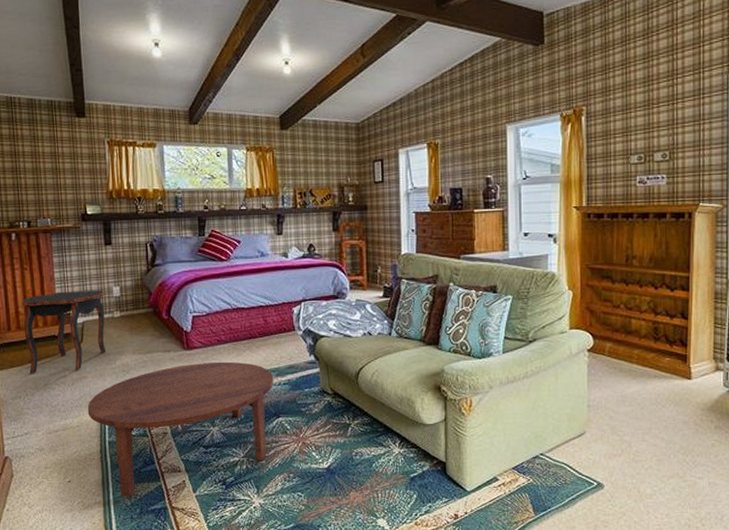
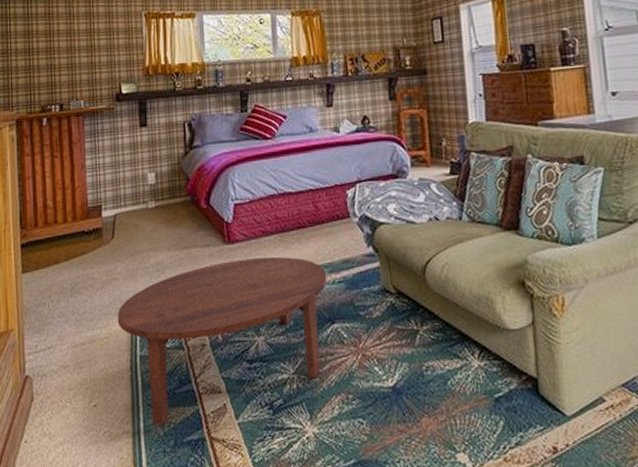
side table: present [22,290,107,374] -> none [50,177,140,277]

